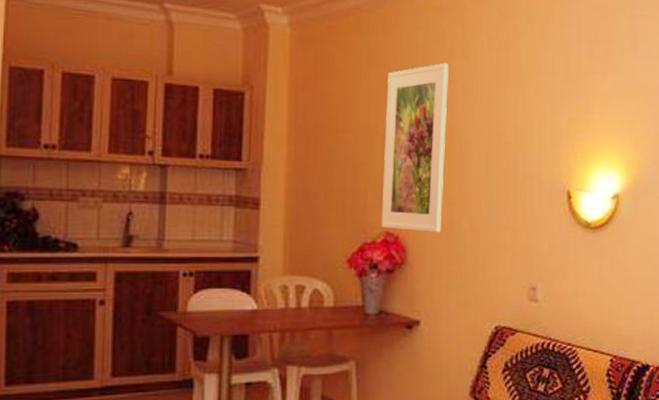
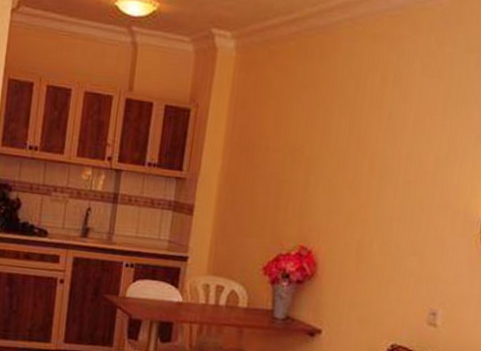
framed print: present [381,62,449,232] -> none [296,89,379,251]

